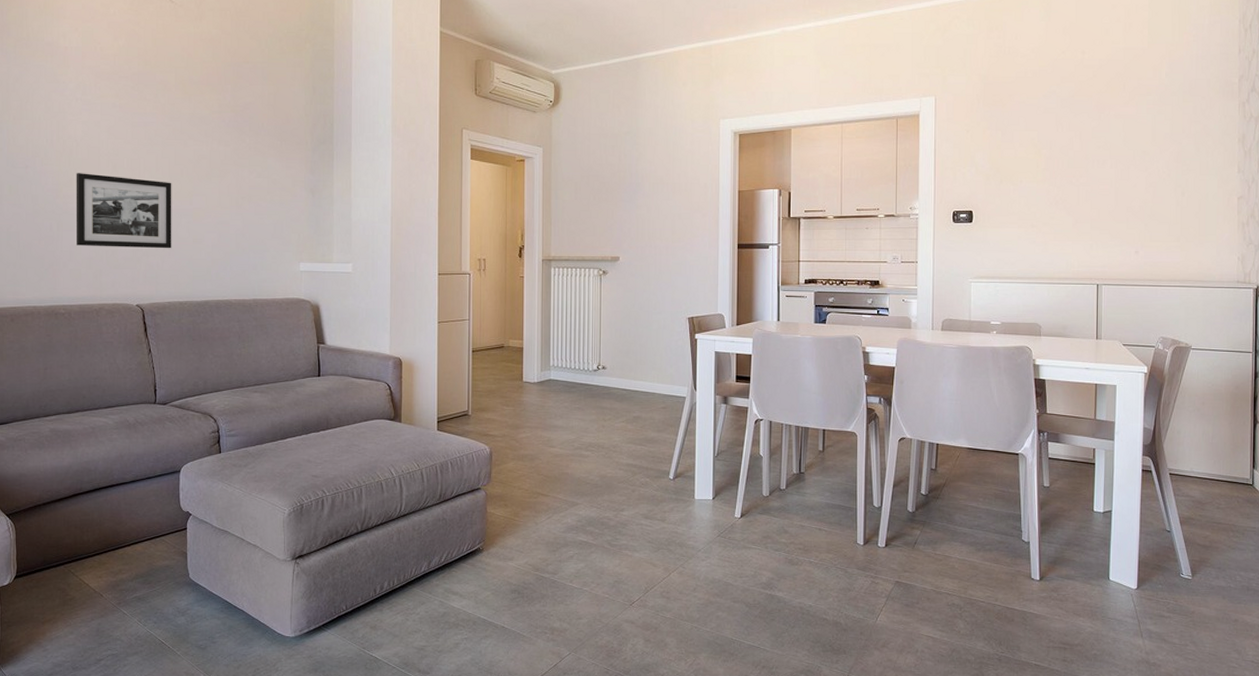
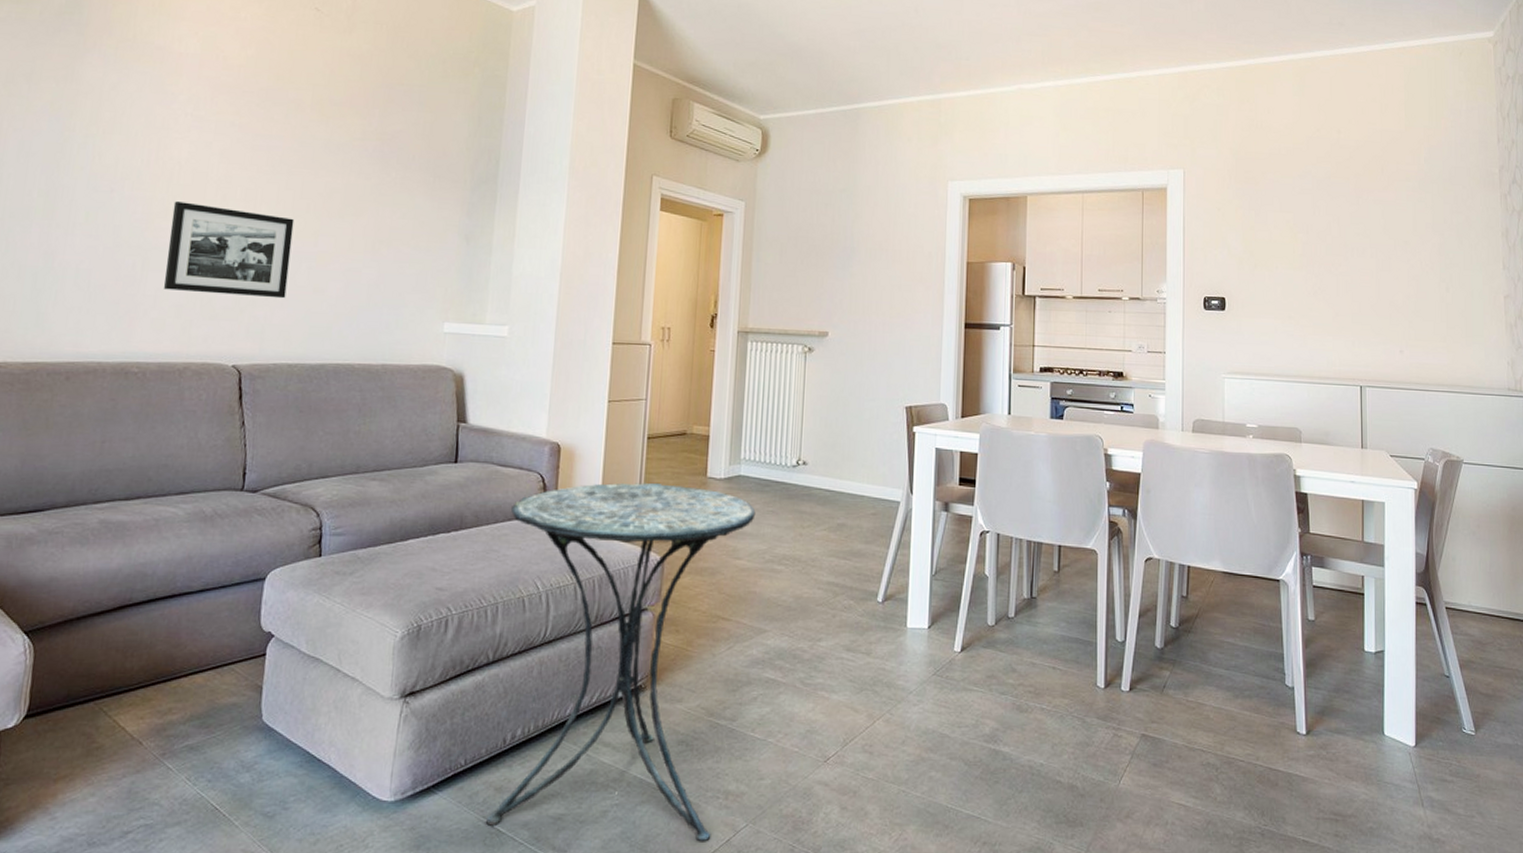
side table: none [365,387,565,665] -> present [485,482,756,841]

